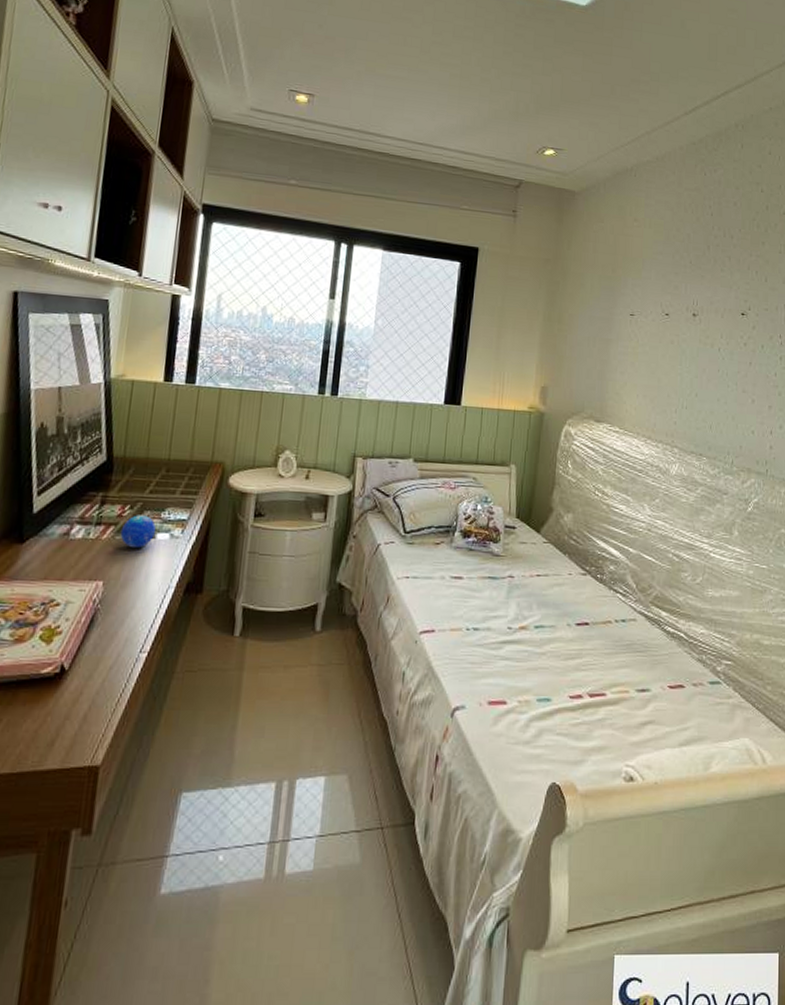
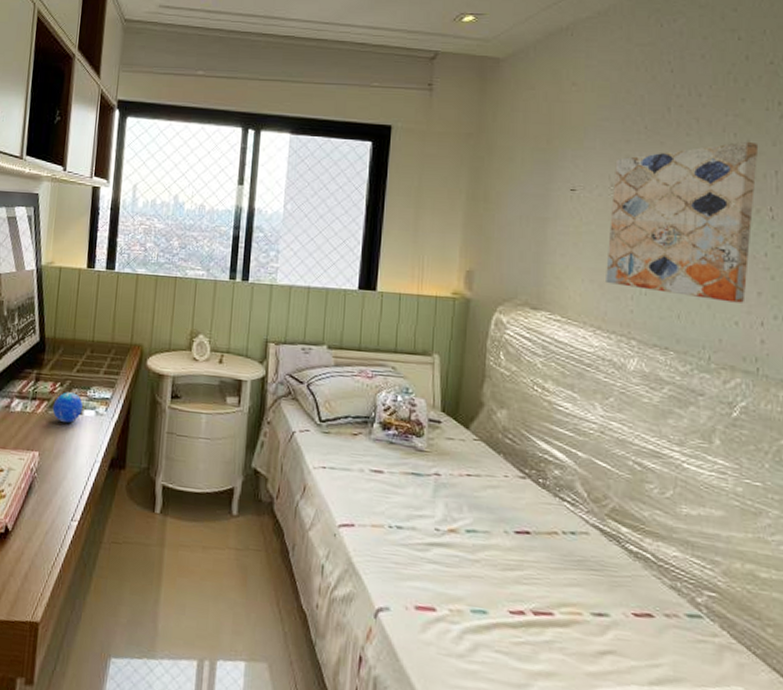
wall art: none [656,278,773,415] -> present [606,141,759,303]

